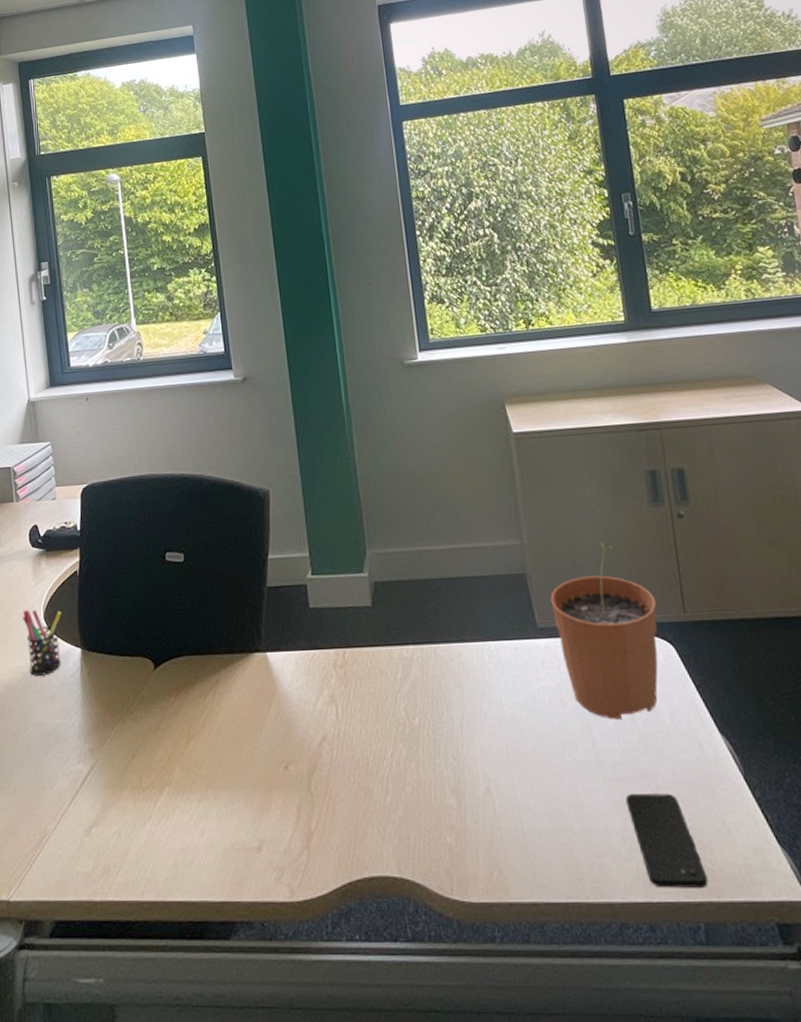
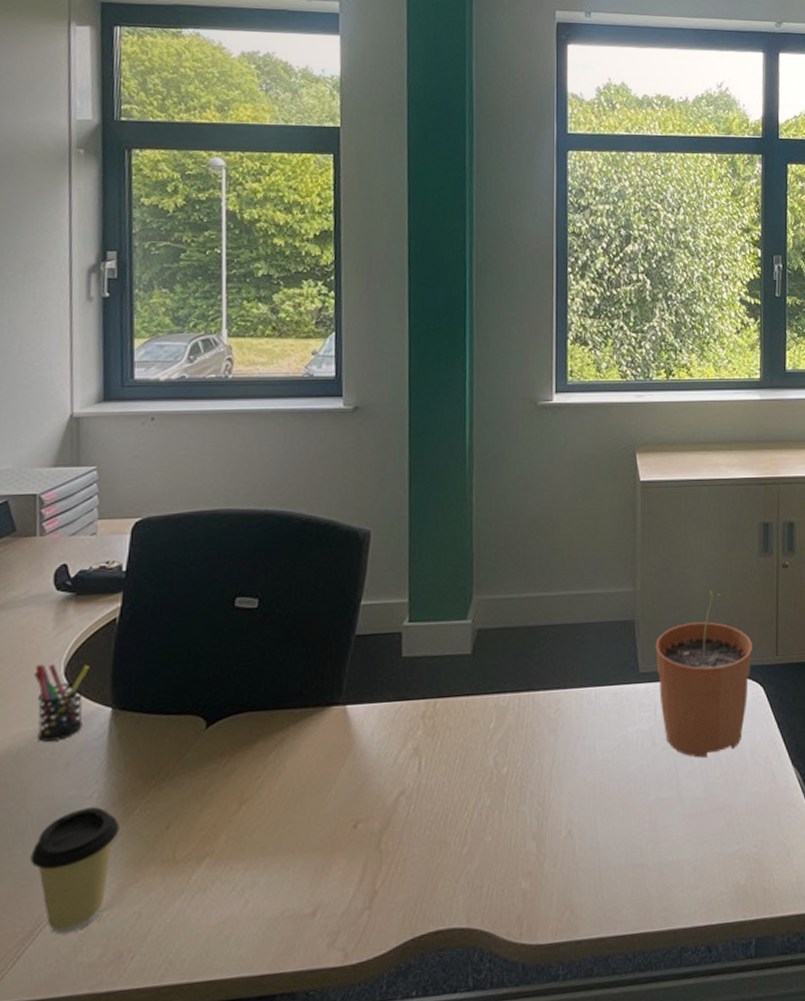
coffee cup: none [34,735,97,845] -> present [30,807,119,935]
smartphone: present [626,793,709,889] -> none [701,823,764,911]

